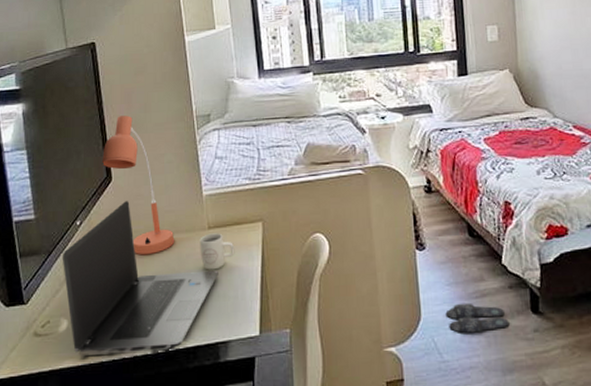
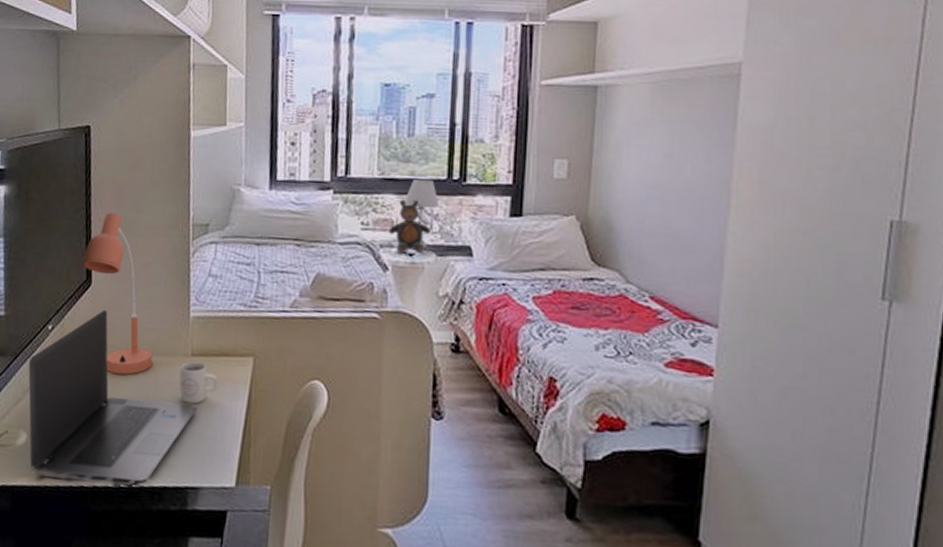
teddy bear: none [362,72,396,118] -> present [388,199,431,253]
table lamp: none [372,54,401,111] -> present [404,178,440,249]
slippers: present [445,302,510,334] -> none [458,490,536,531]

